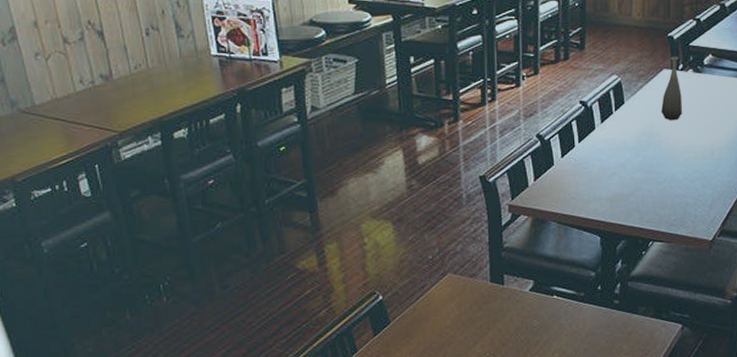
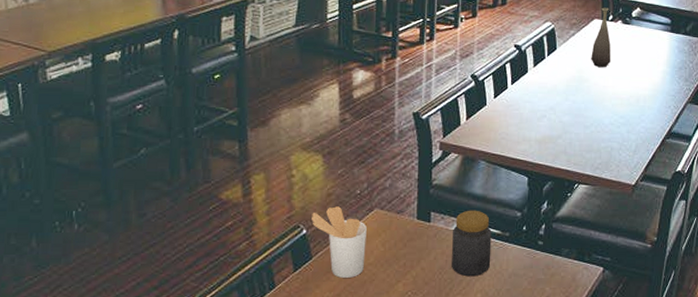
utensil holder: none [387,272,442,341] -> present [312,206,367,278]
jar: none [527,271,567,337] -> present [452,210,492,277]

